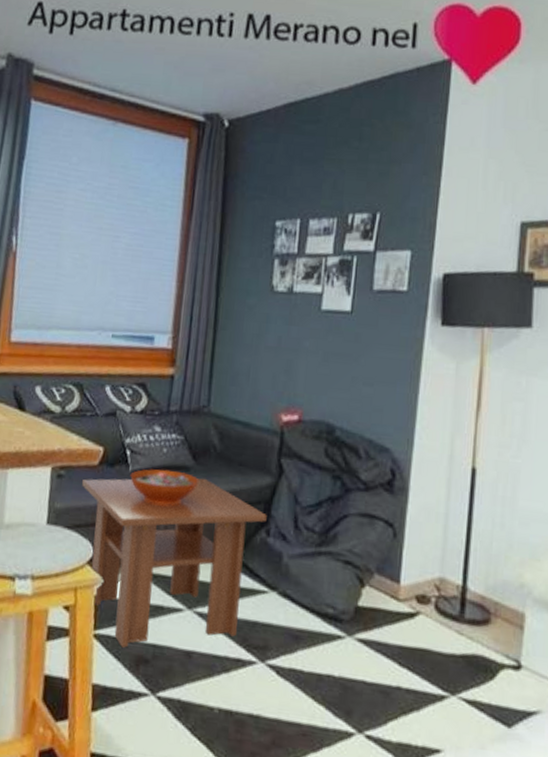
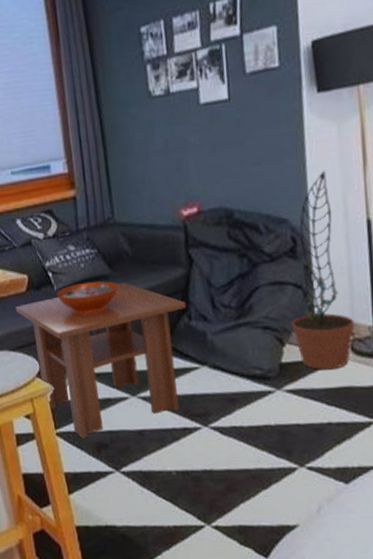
decorative plant: none [375,406,443,626] -> present [291,170,355,370]

